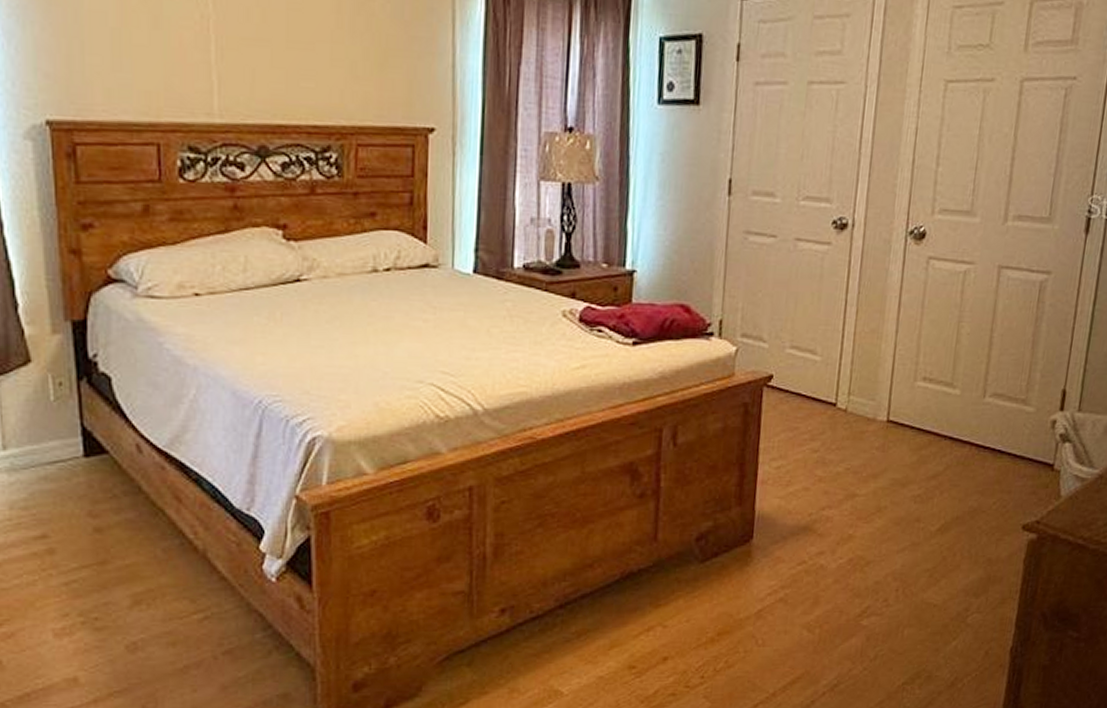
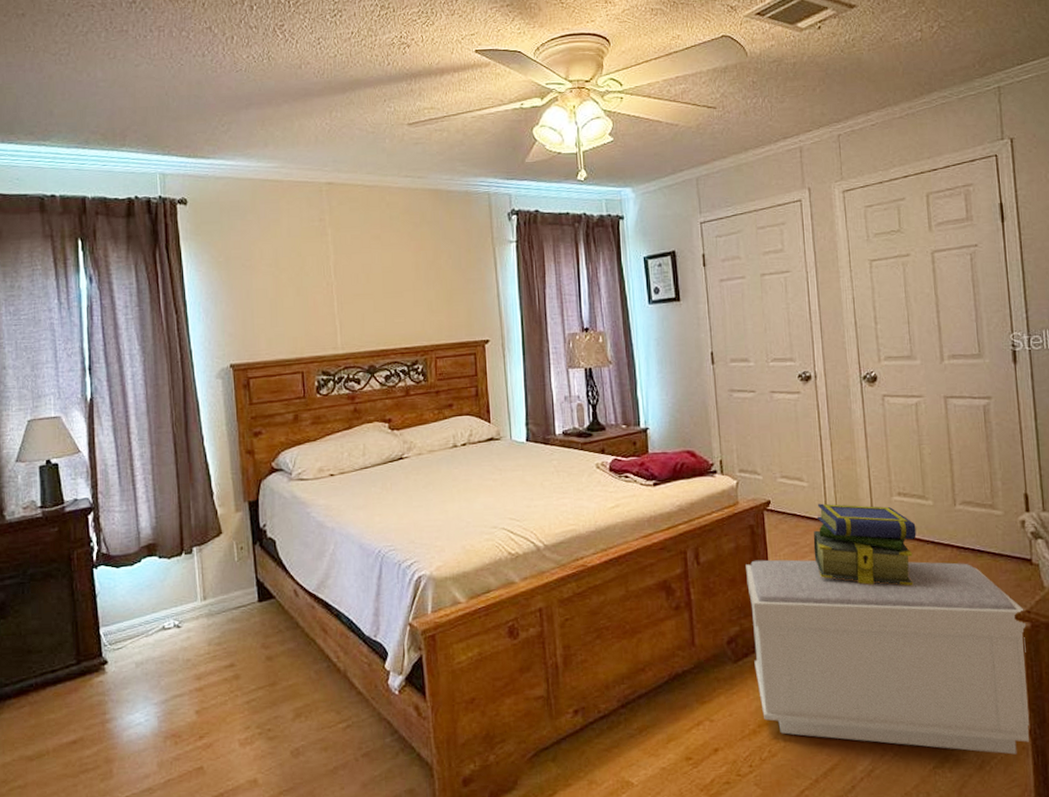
bench: none [724,445,1033,672] -> present [746,559,1029,755]
stack of books: none [813,383,936,486] -> present [813,503,917,586]

